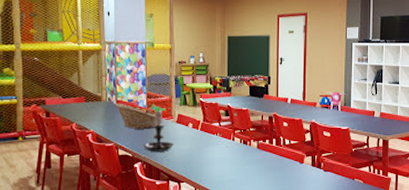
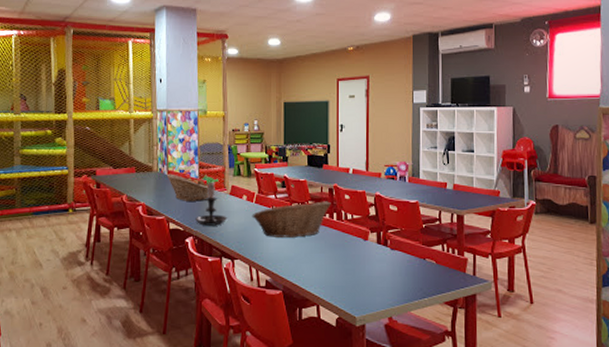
fruit basket: none [197,128,271,162] -> present [252,201,331,238]

